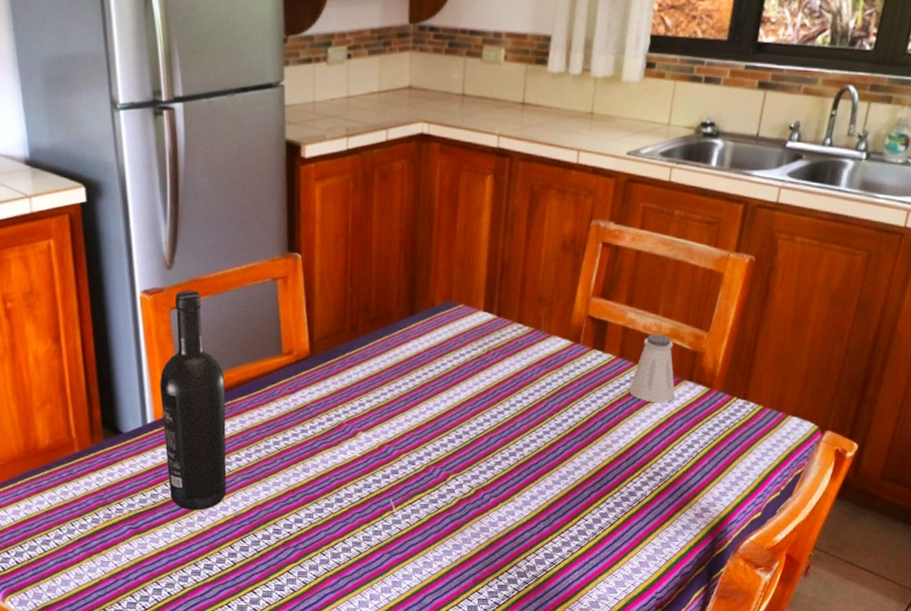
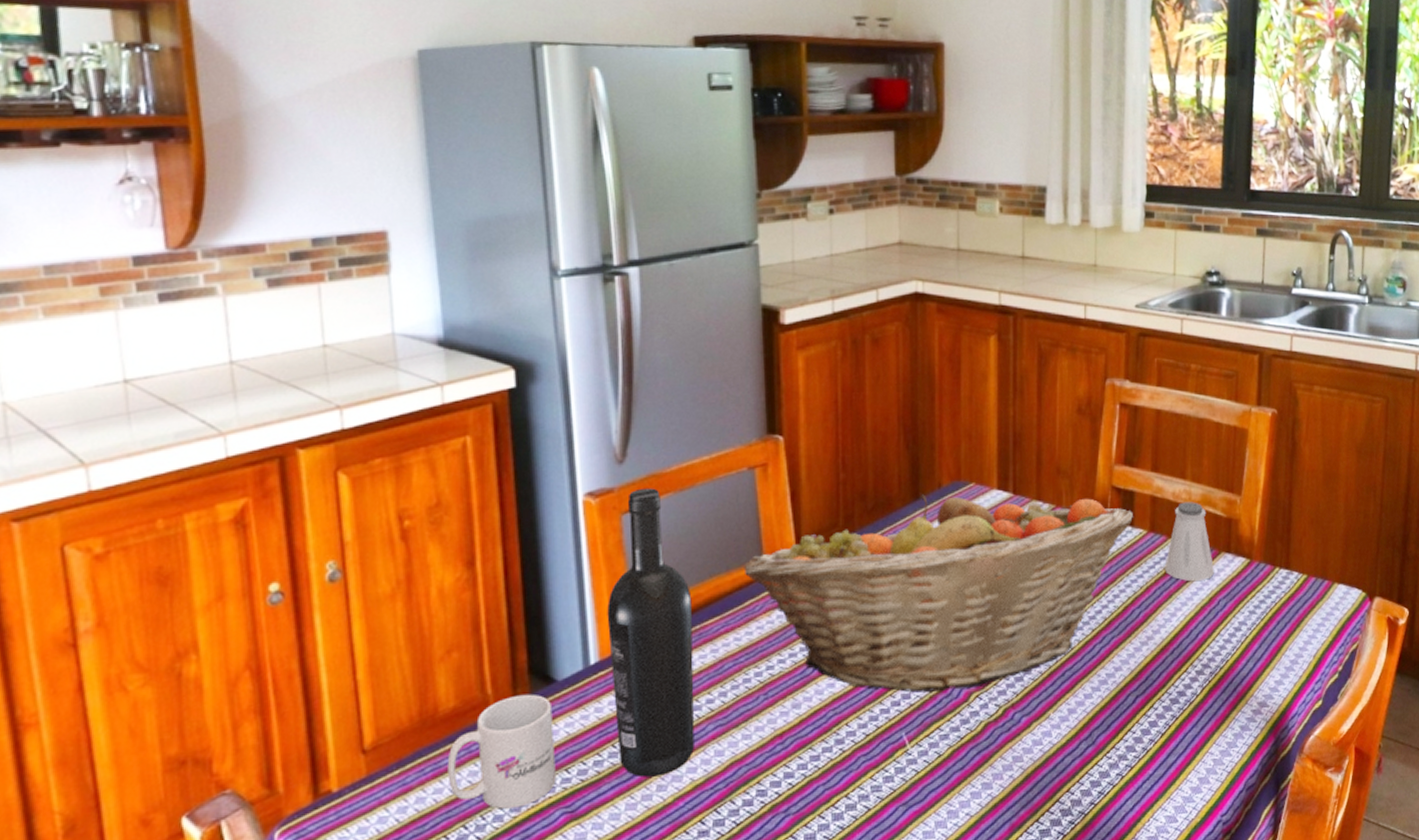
mug: none [46,440,124,521] -> present [447,694,557,809]
fruit basket: none [266,311,605,471] -> present [744,494,1133,693]

